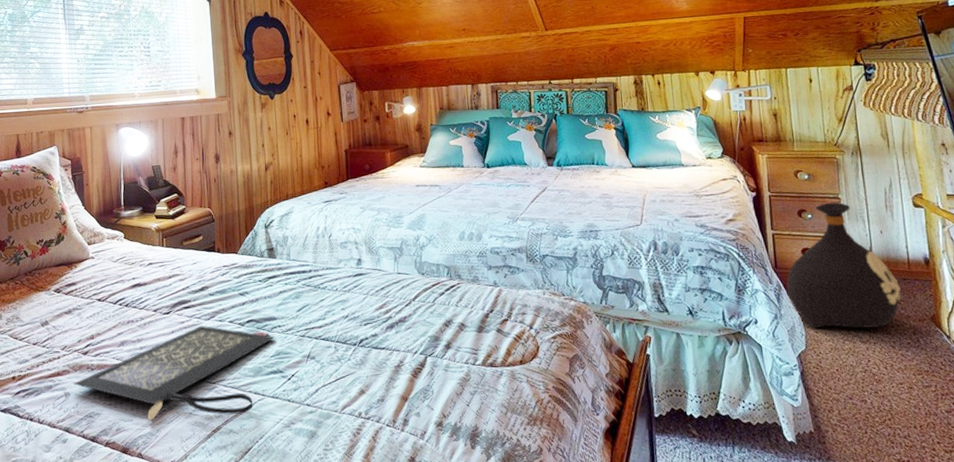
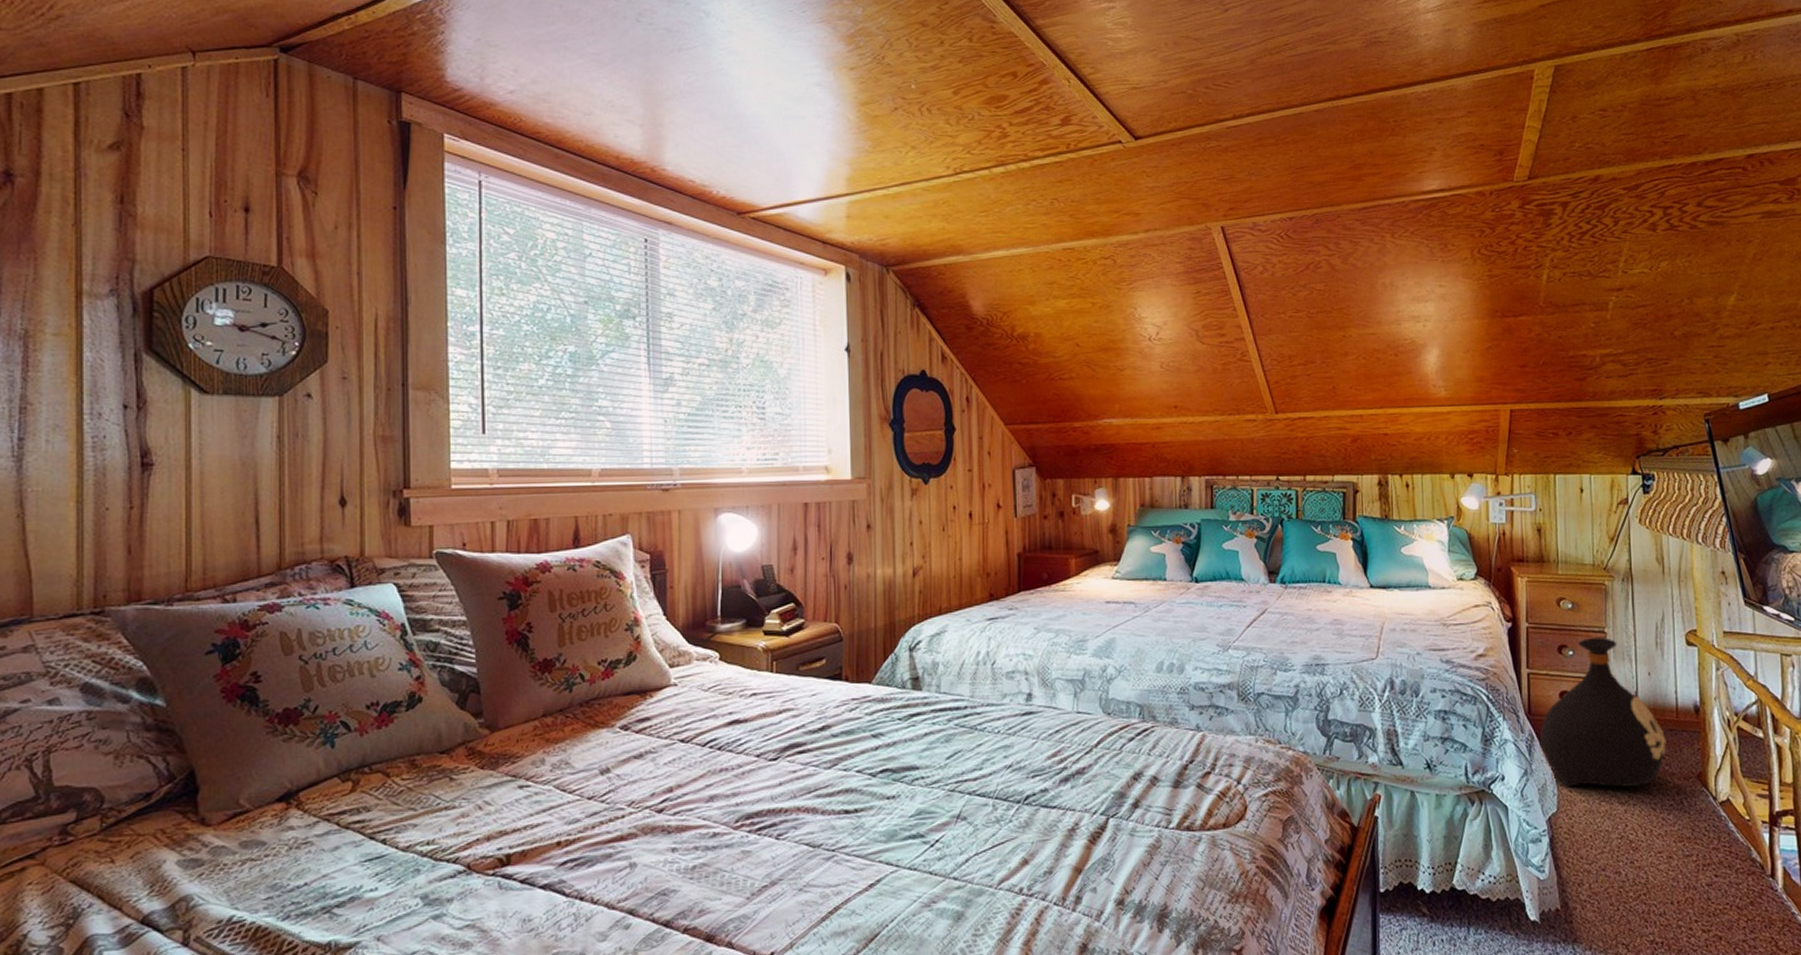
clutch bag: present [74,325,275,421] -> none [643,775,916,900]

